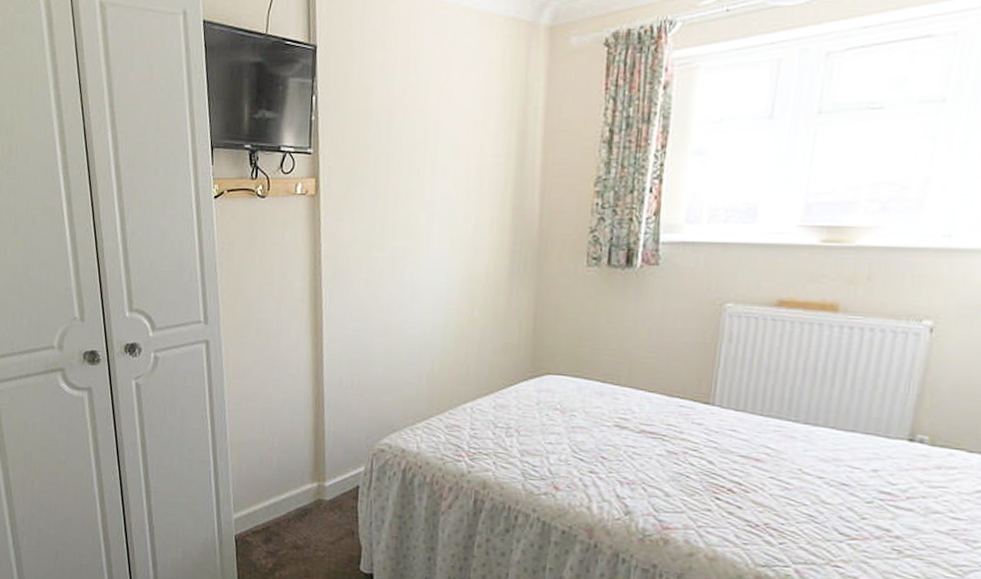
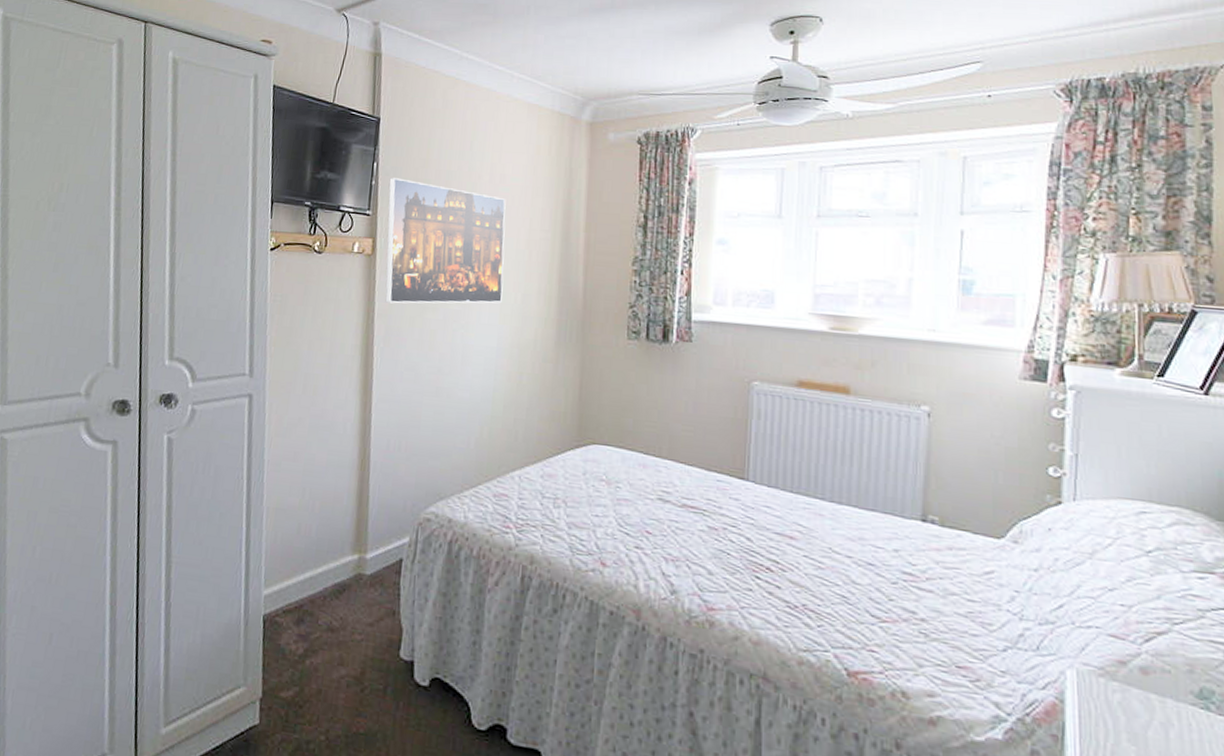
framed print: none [329,111,455,244] -> present [385,177,506,304]

